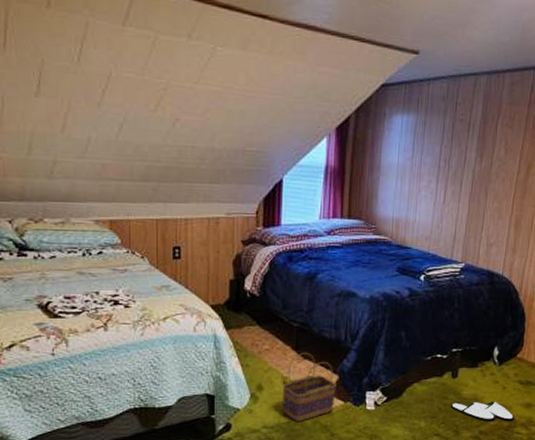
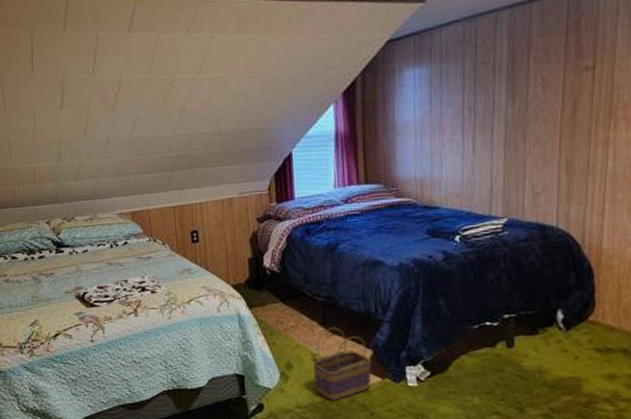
slippers: present [450,401,515,421] -> none [509,372,595,397]

